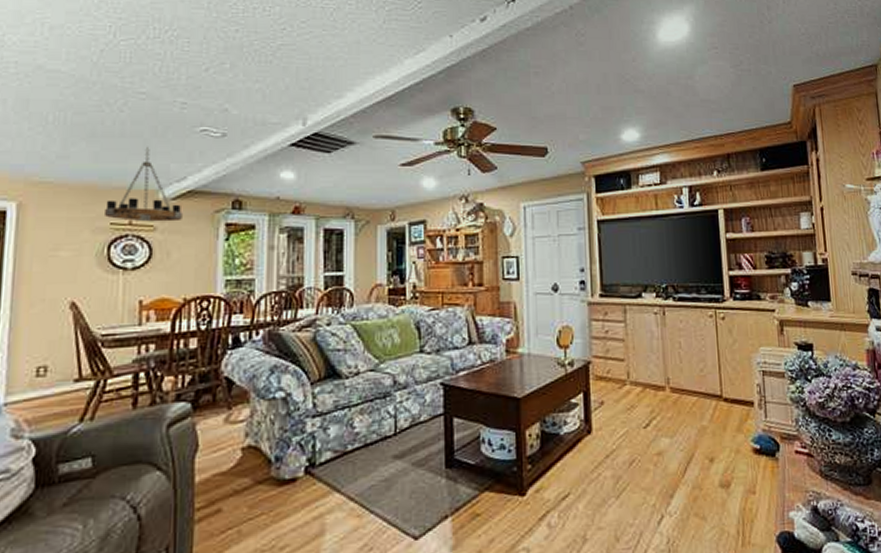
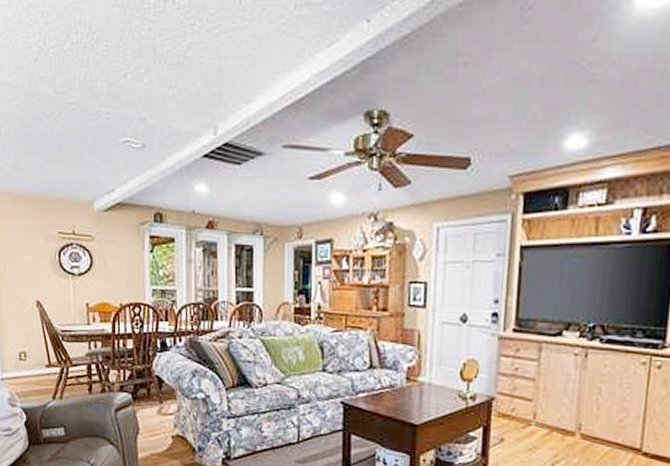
chandelier: present [103,146,183,222] -> none [52,158,114,233]

